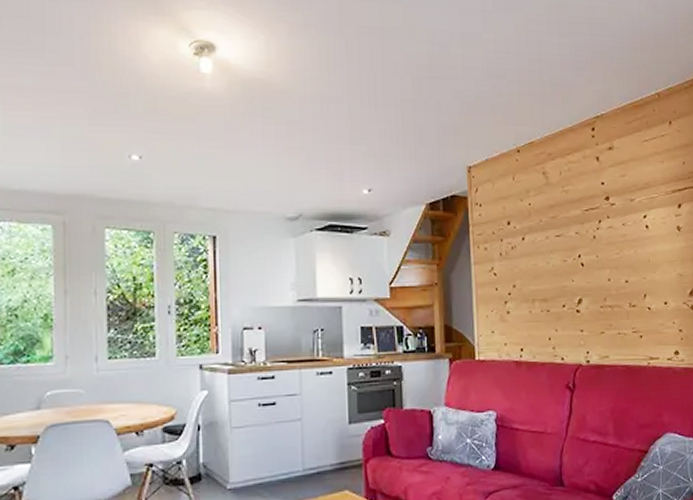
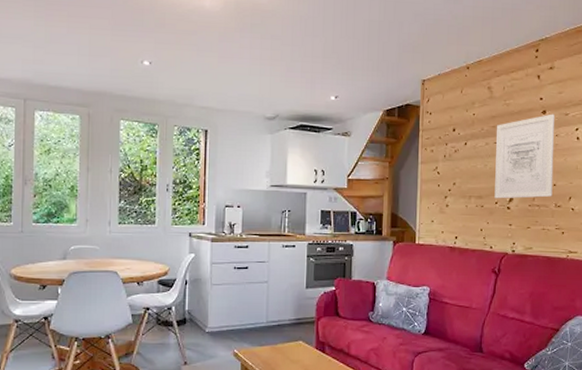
wall art: none [555,200,625,301] -> present [494,114,555,199]

